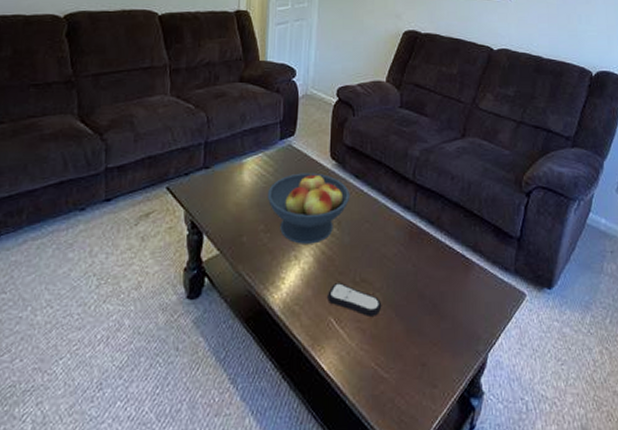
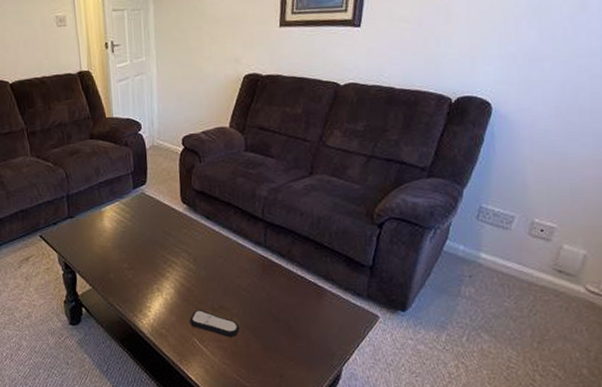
fruit bowl: present [267,173,351,244] -> none [127,216,203,279]

